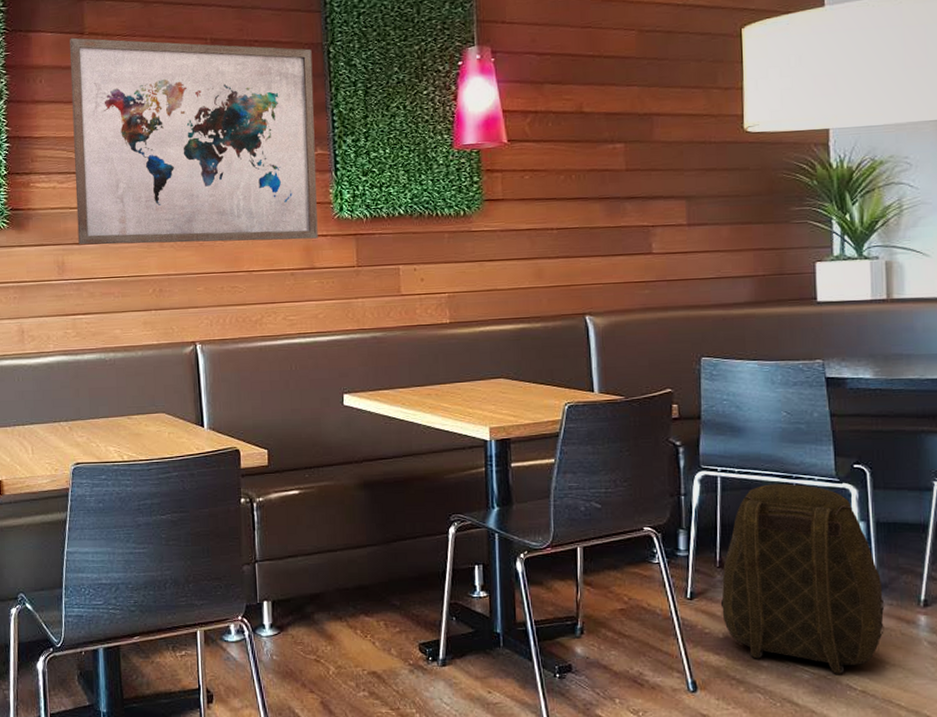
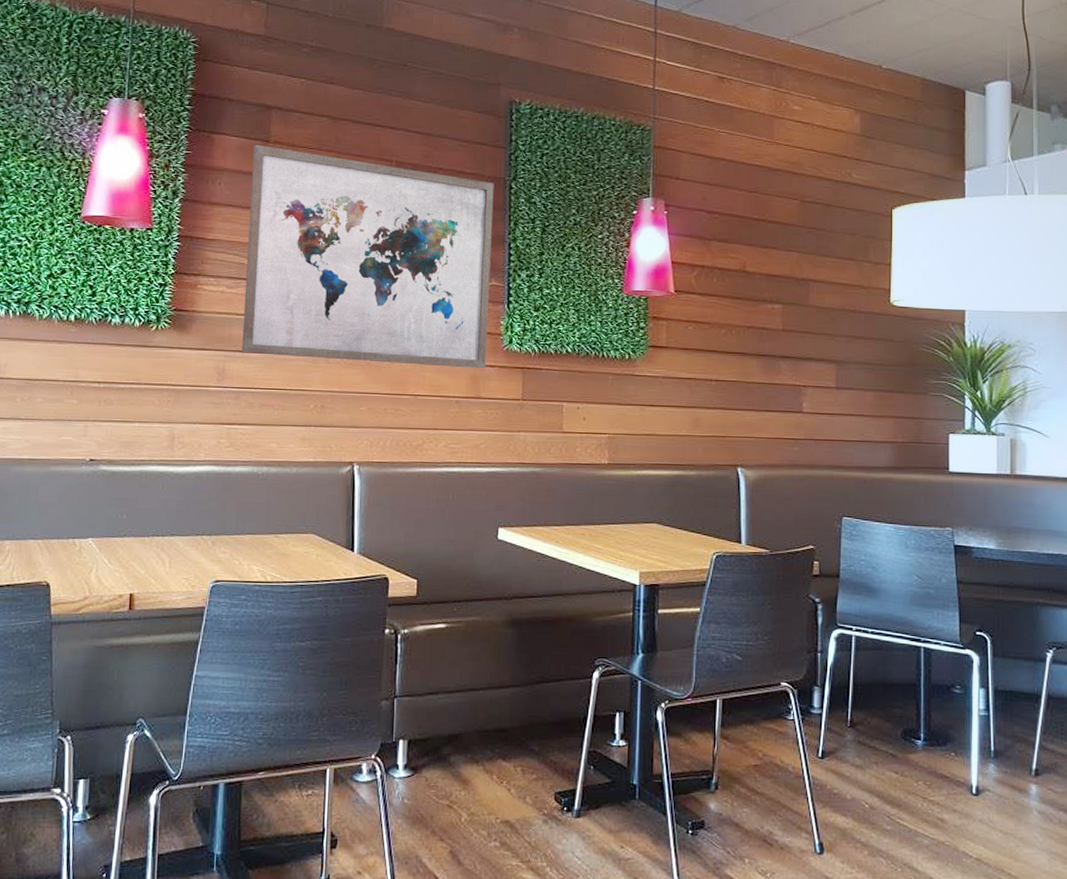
backpack: present [721,483,885,674] -> none [850,646,1000,841]

